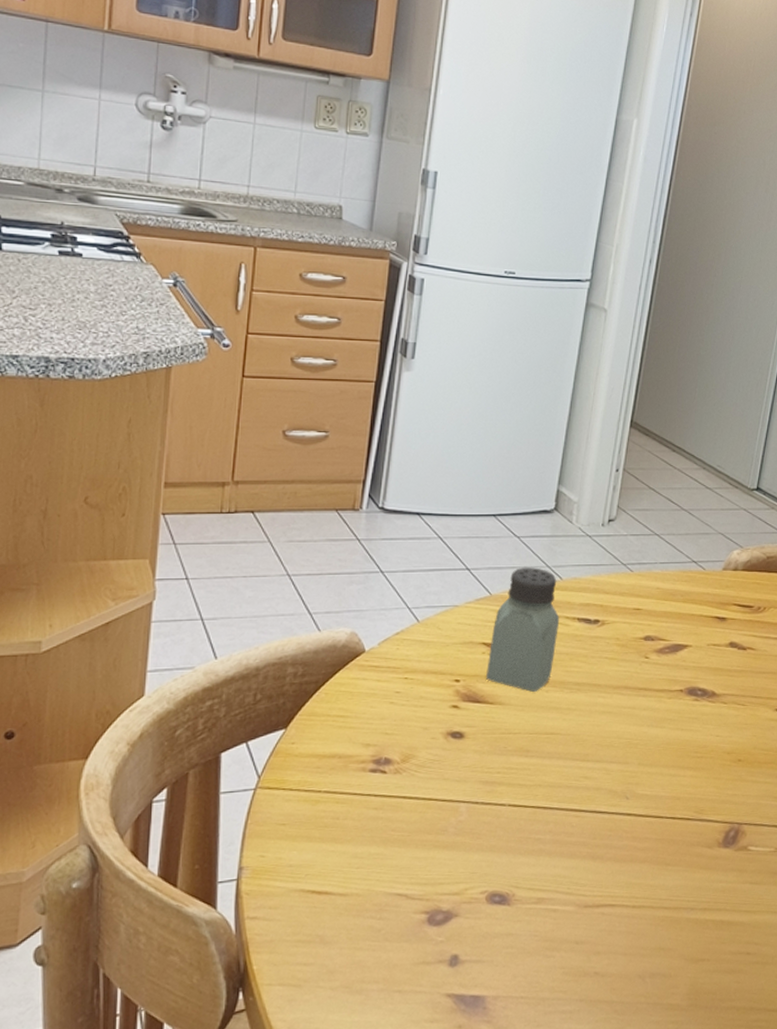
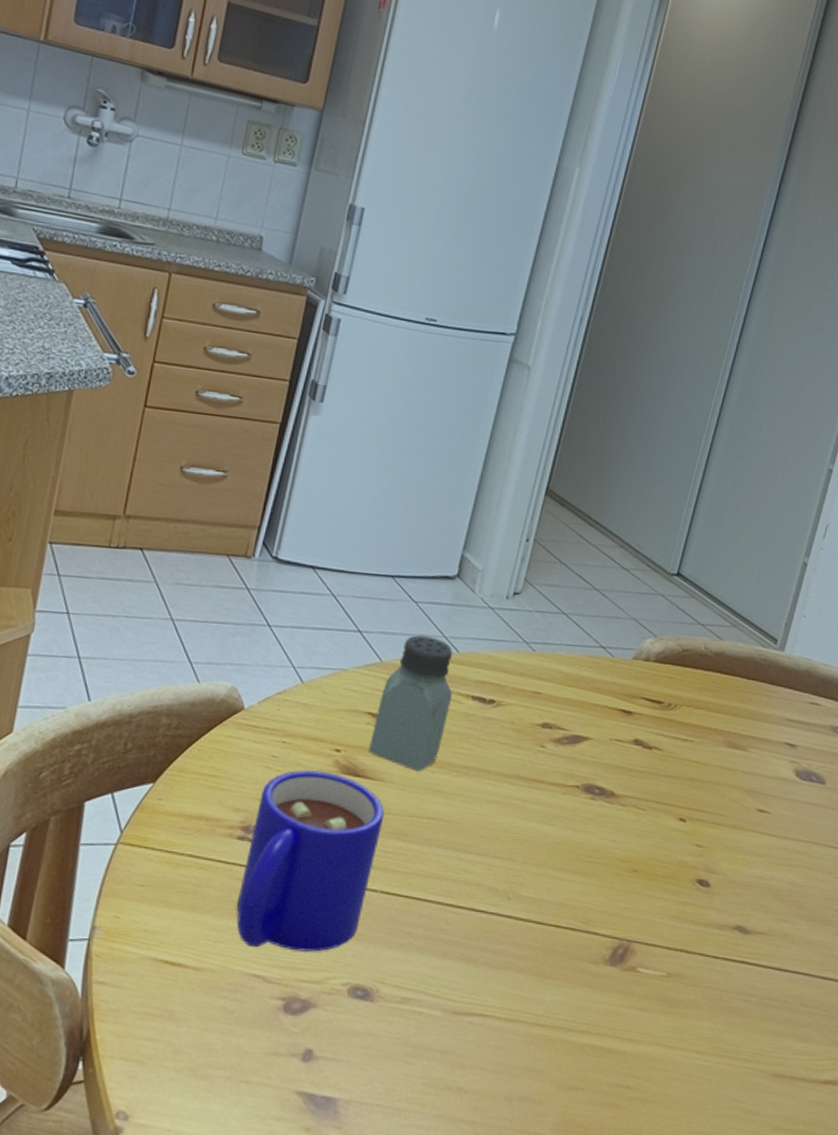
mug: none [375,701,506,869] -> present [237,770,385,952]

